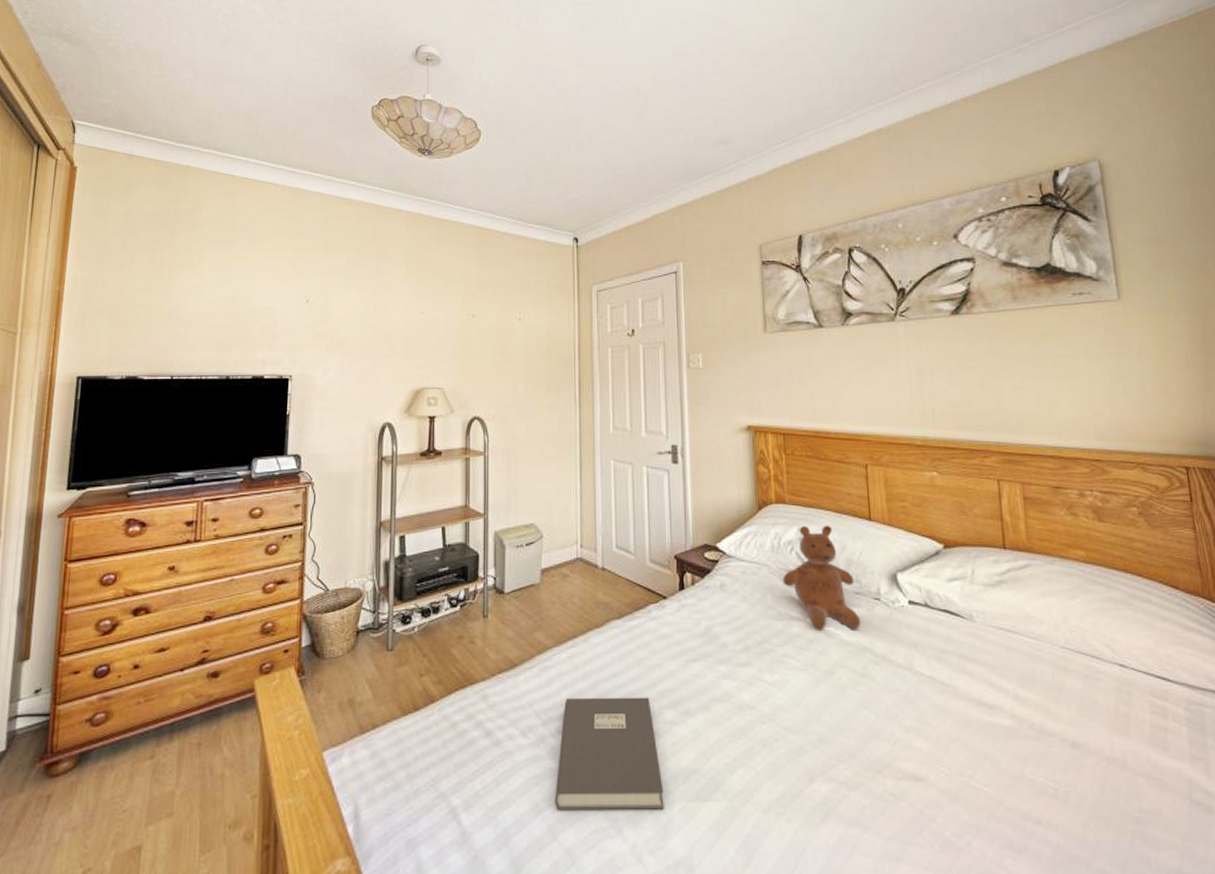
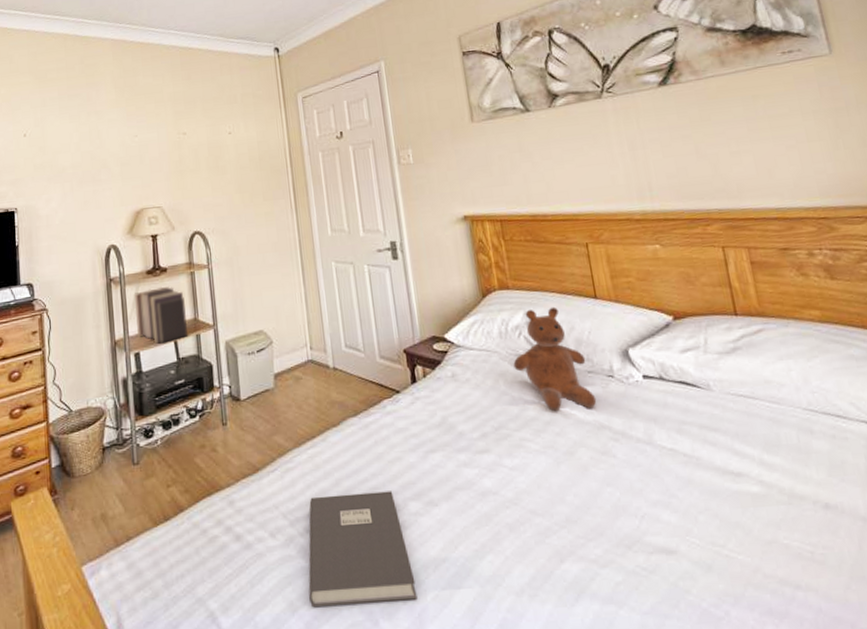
books: none [404,470,457,528] -> present [133,286,188,344]

